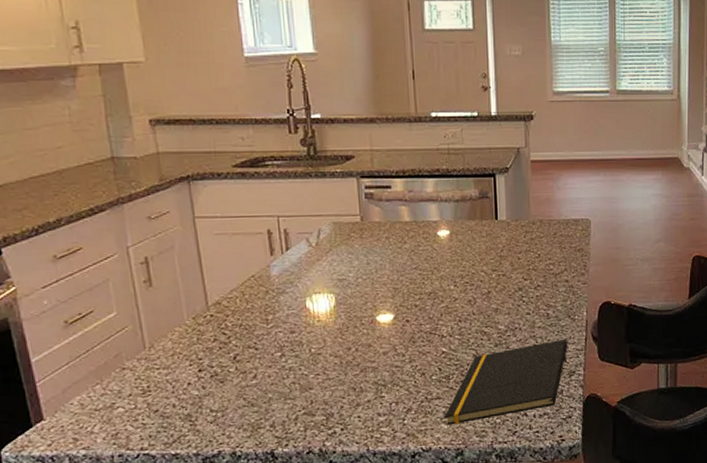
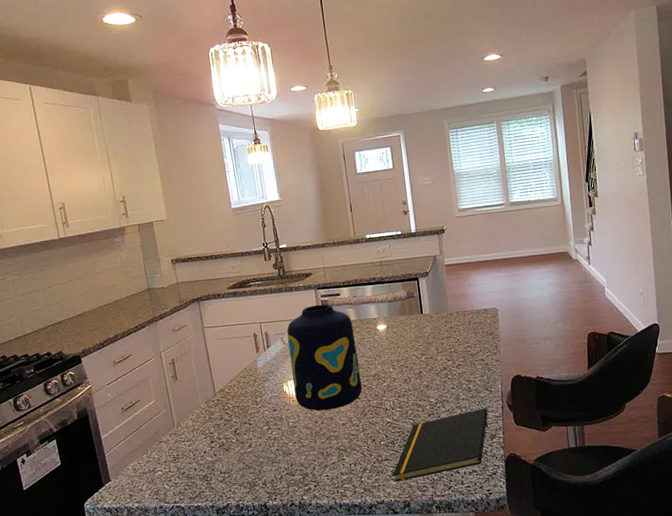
vase: none [315,197,412,335] -> present [287,304,362,411]

